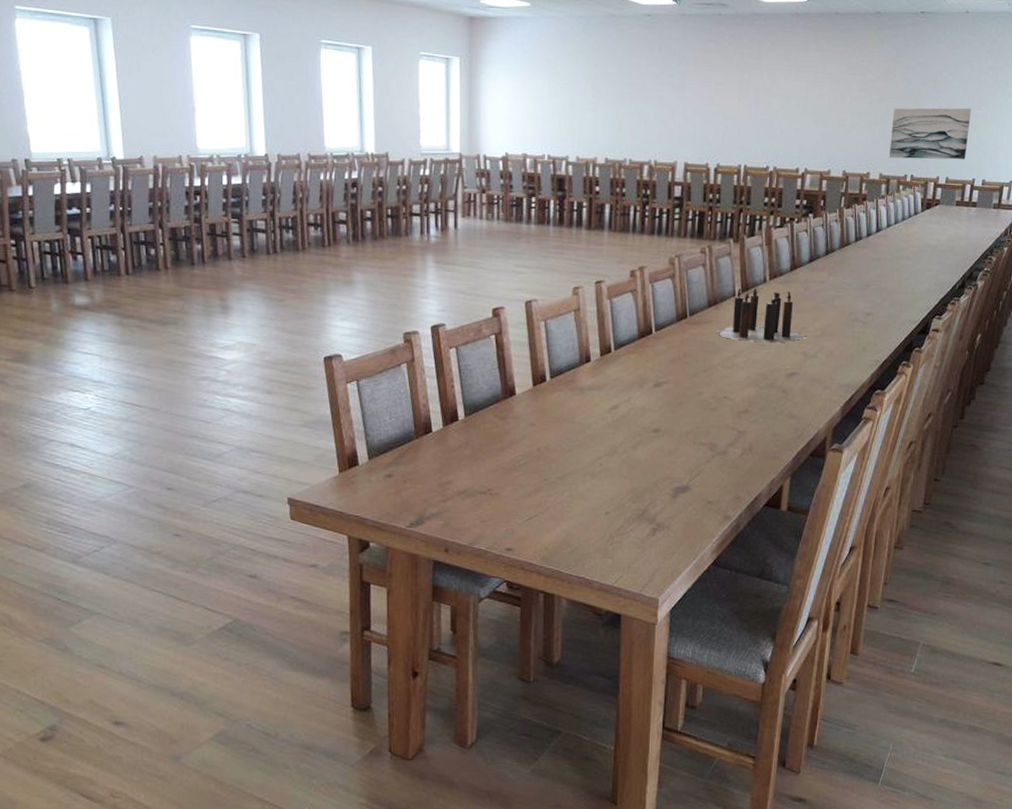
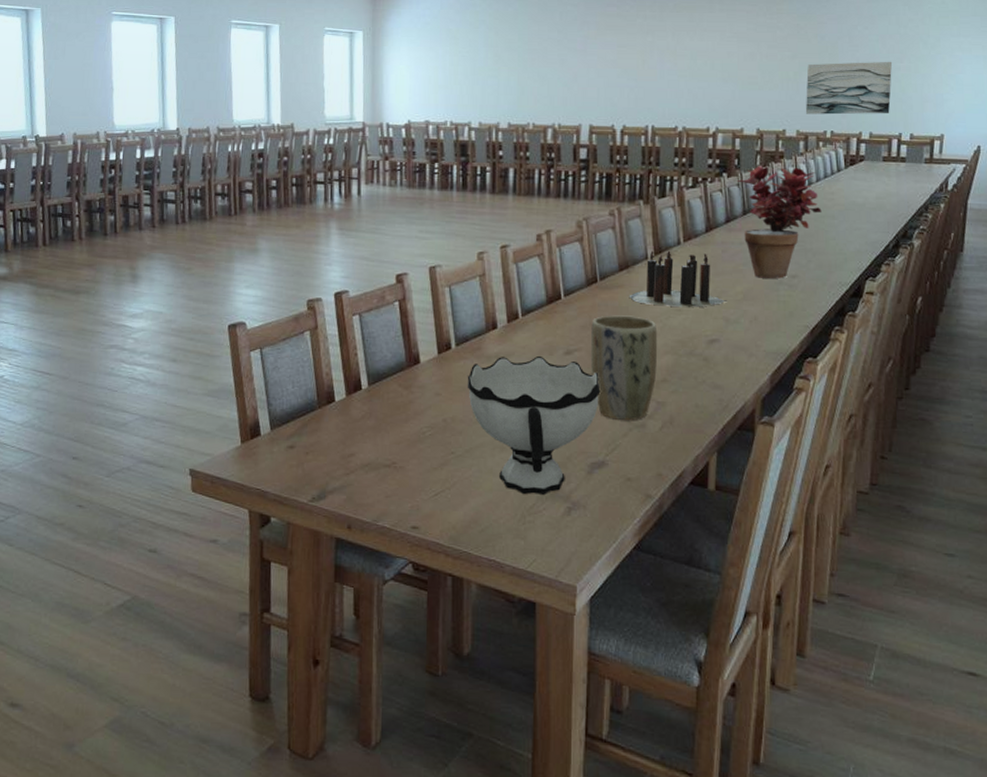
bowl: none [560,387,687,517] -> present [467,355,601,495]
plant pot: none [678,349,742,448] -> present [590,315,658,420]
potted plant: none [821,206,898,316] -> present [736,165,822,279]

